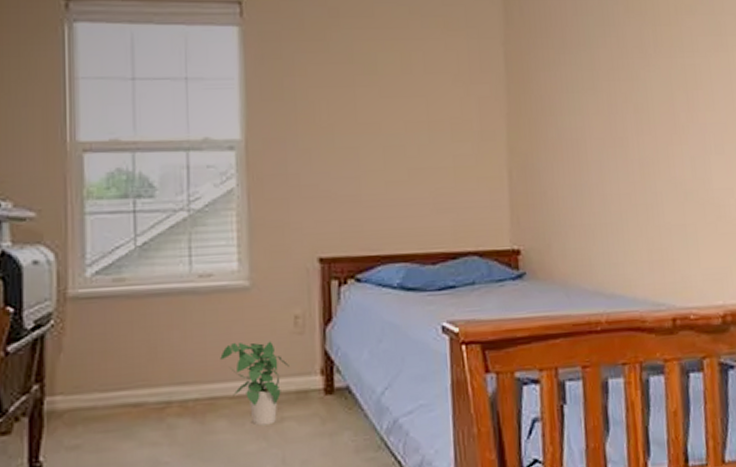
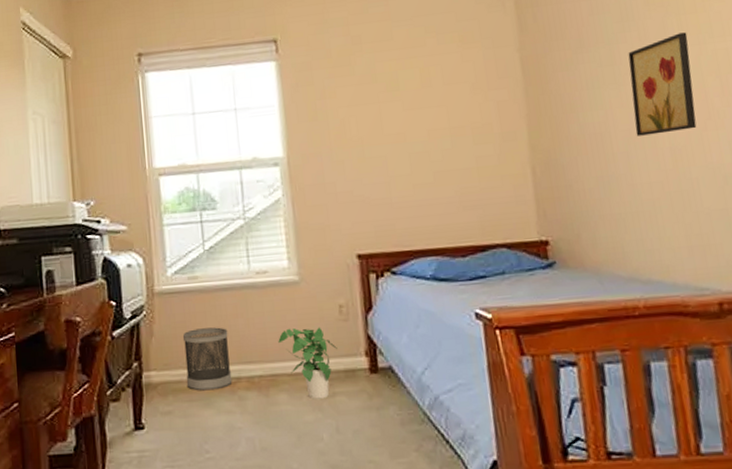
wastebasket: none [100,340,161,419] -> present [182,327,233,391]
wall art: none [607,44,664,146] -> present [628,32,697,136]

